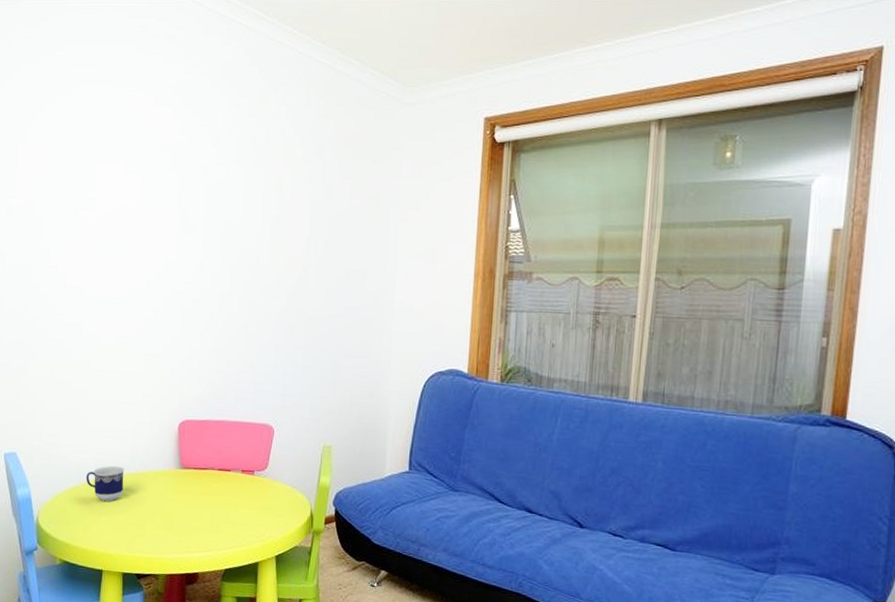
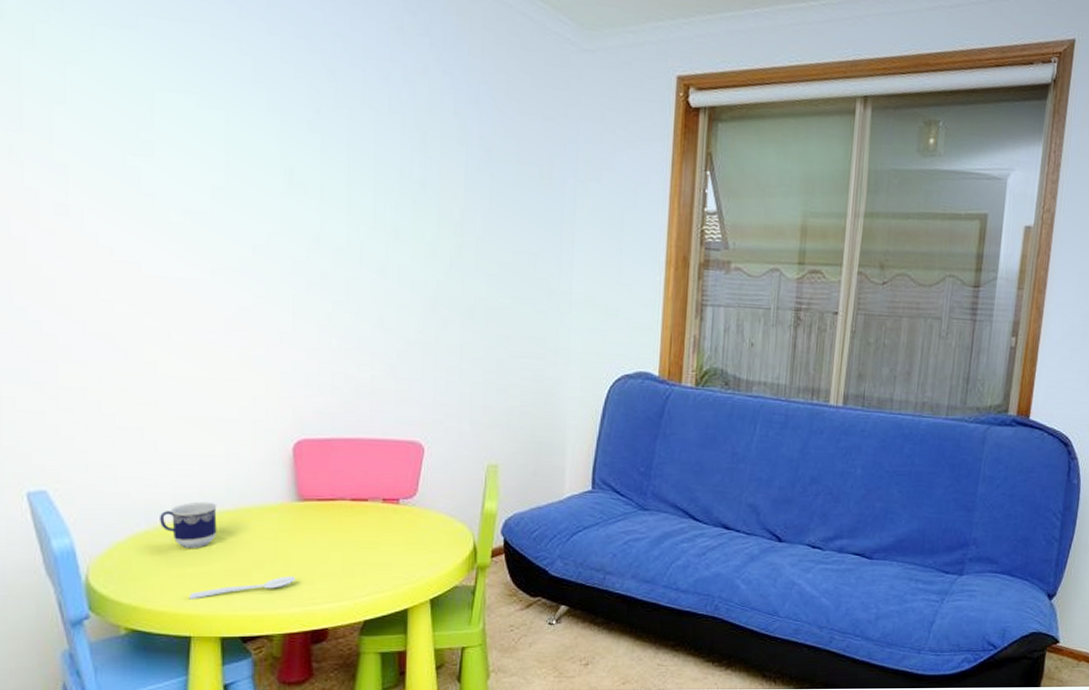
spoon: none [103,528,176,542] -> present [189,576,295,600]

